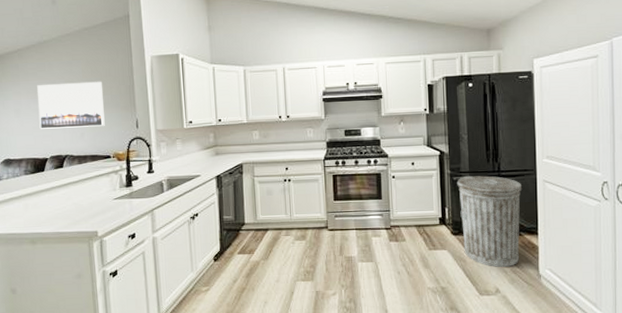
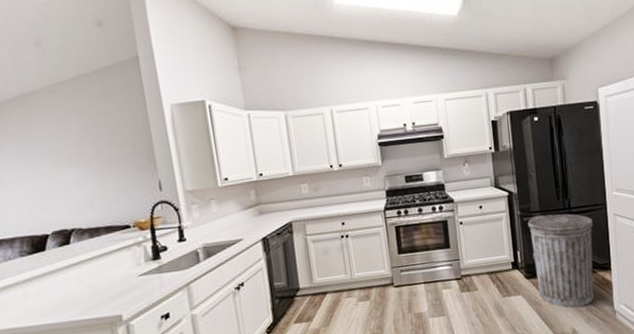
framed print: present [37,81,105,129] -> none [25,137,120,200]

